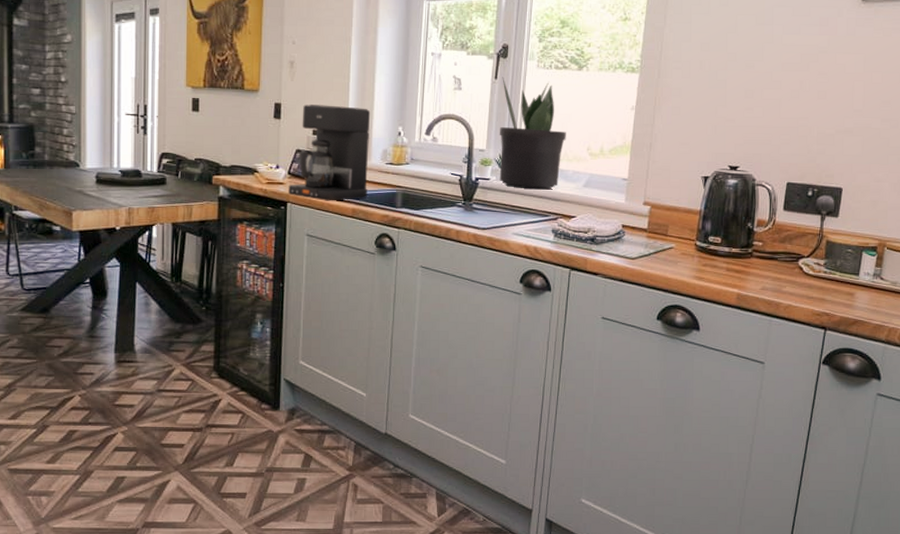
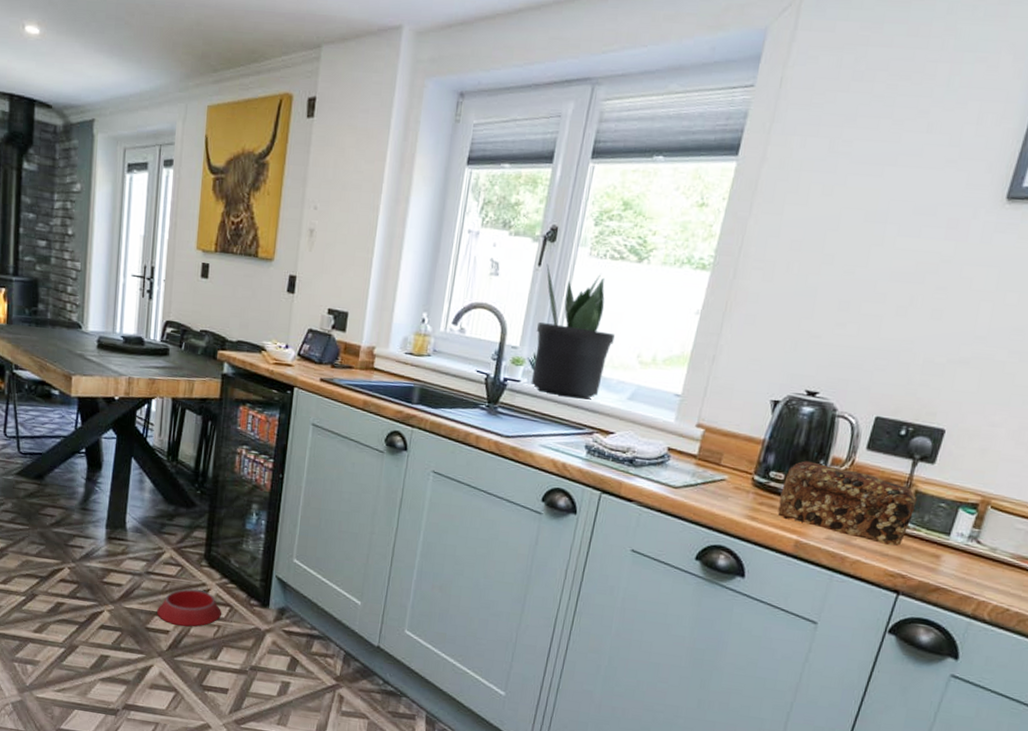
pet bowl: none [171,400,234,439] -> present [157,588,221,627]
coffee maker: present [288,104,371,201] -> none [296,279,394,391]
bread loaf: none [720,225,829,290] -> present [777,461,917,546]

